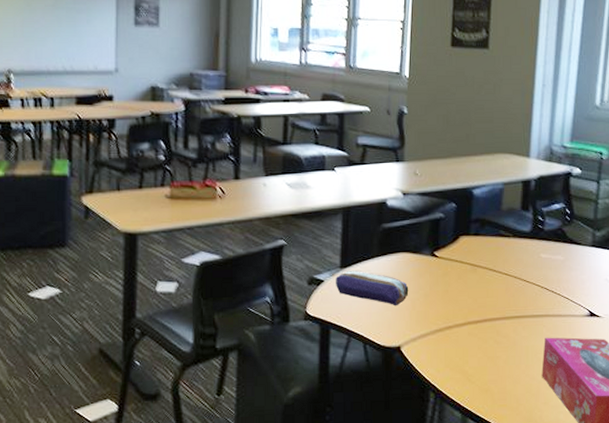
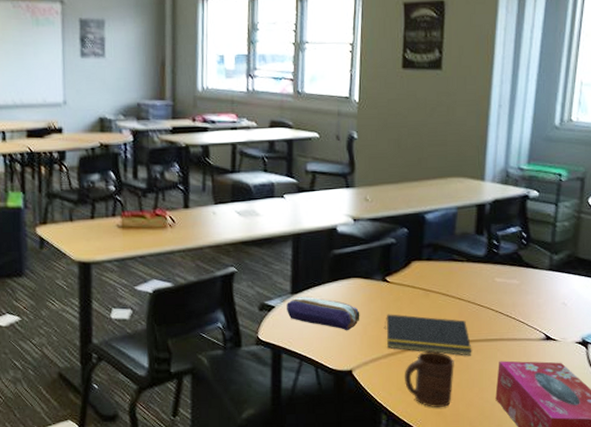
notepad: none [432,289,519,332] -> present [384,314,472,356]
cup: none [452,328,501,385] -> present [404,351,454,407]

